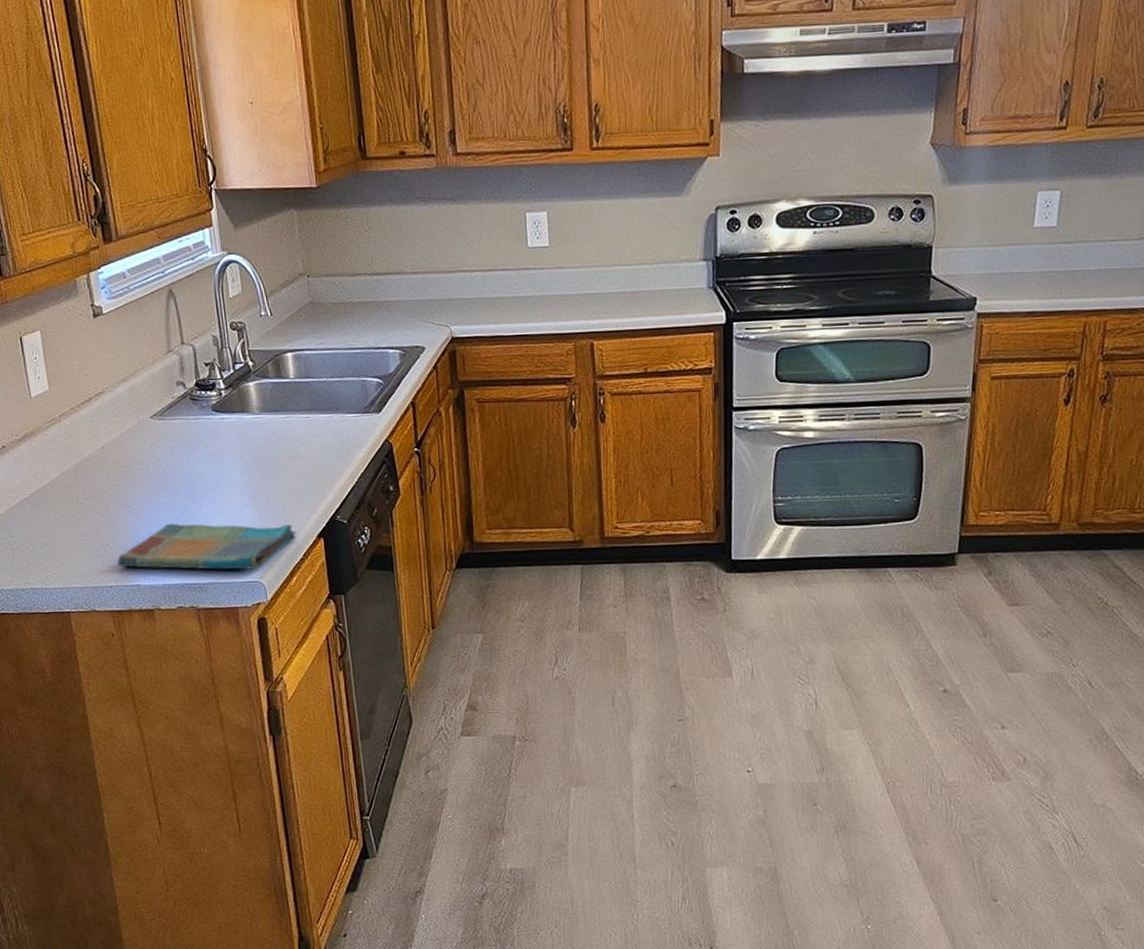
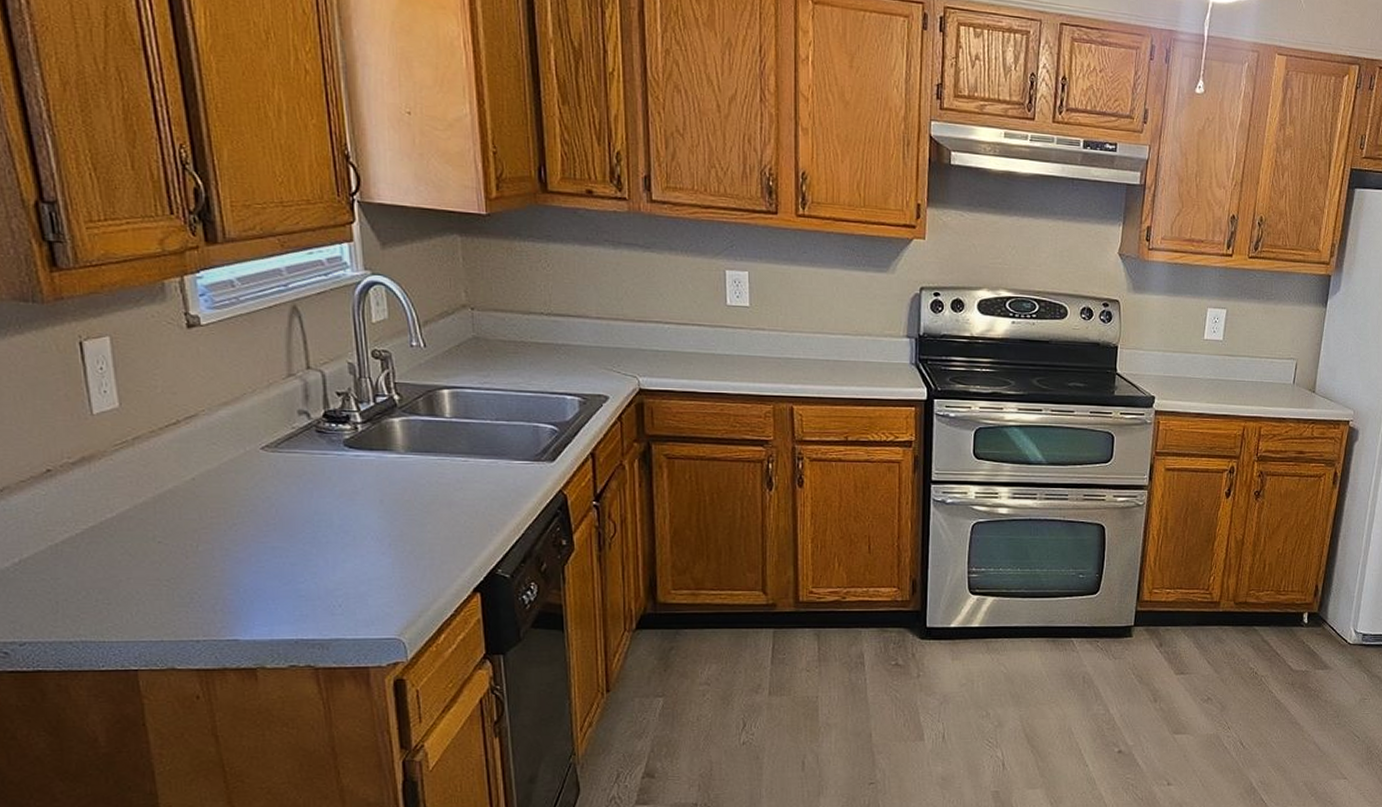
dish towel: present [117,523,296,570] -> none [208,570,447,625]

